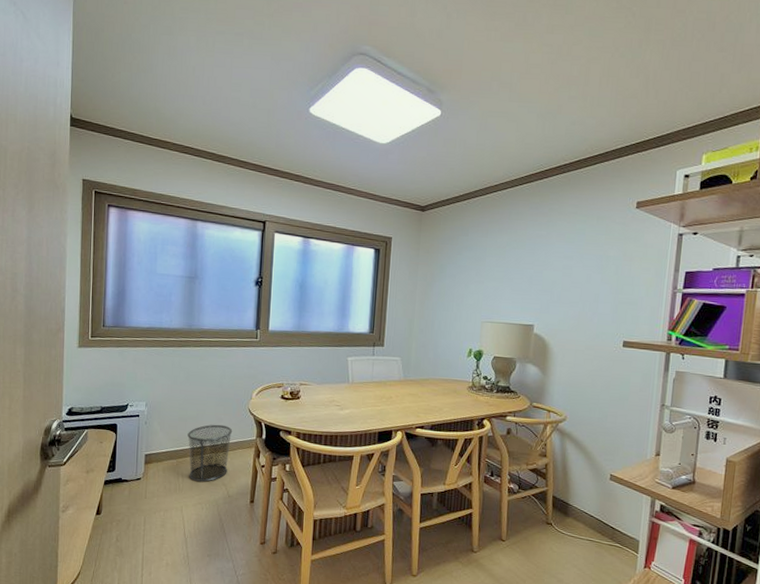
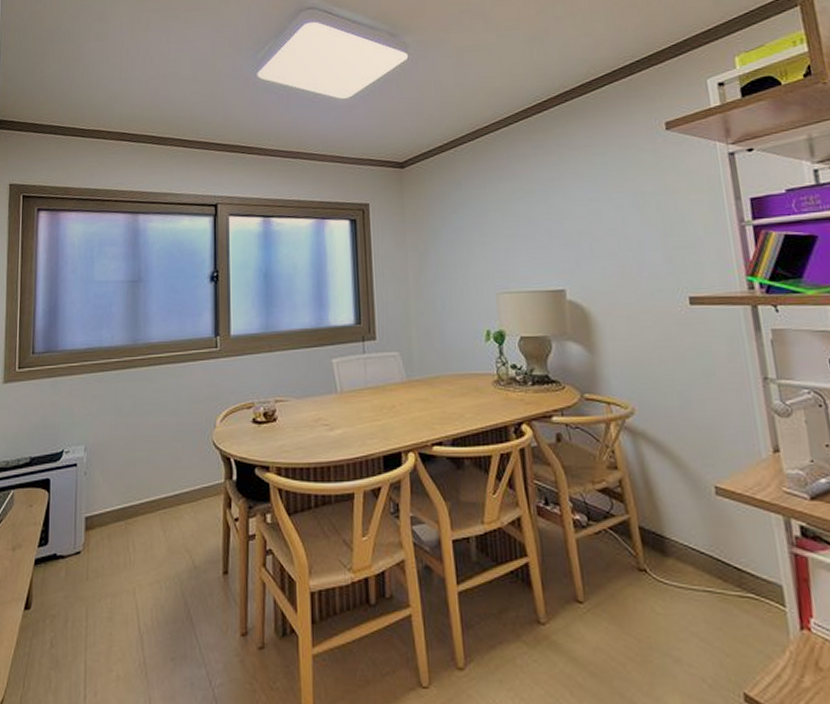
waste bin: present [187,424,233,482] -> none [138,466,195,549]

